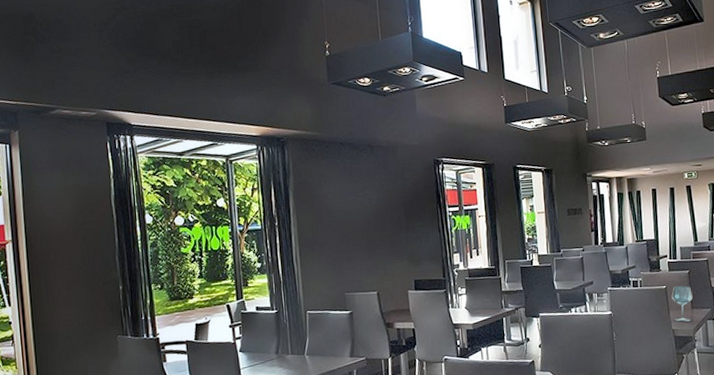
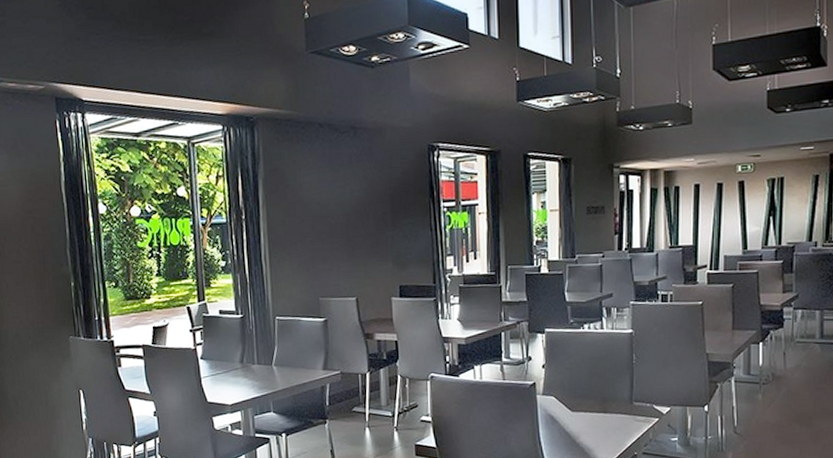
wine glass: present [671,285,693,322] -> none [708,302,735,345]

